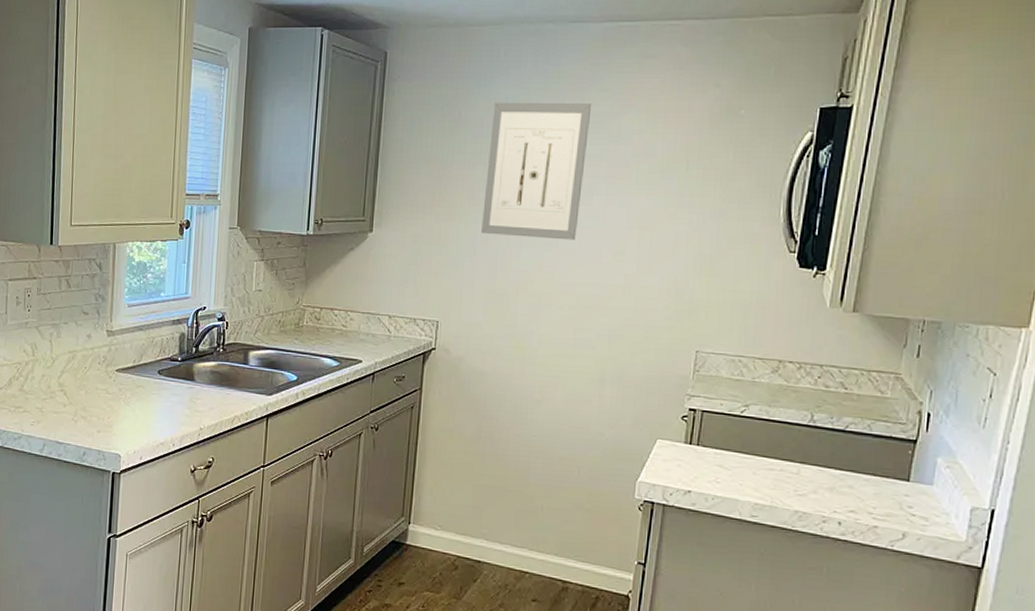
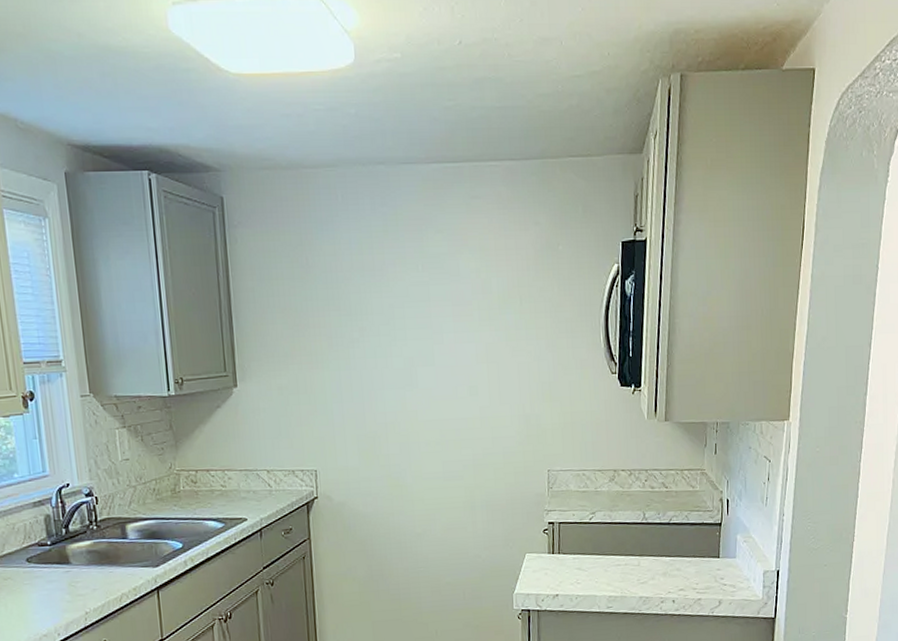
wall art: present [481,102,592,240] -> none [339,244,433,380]

